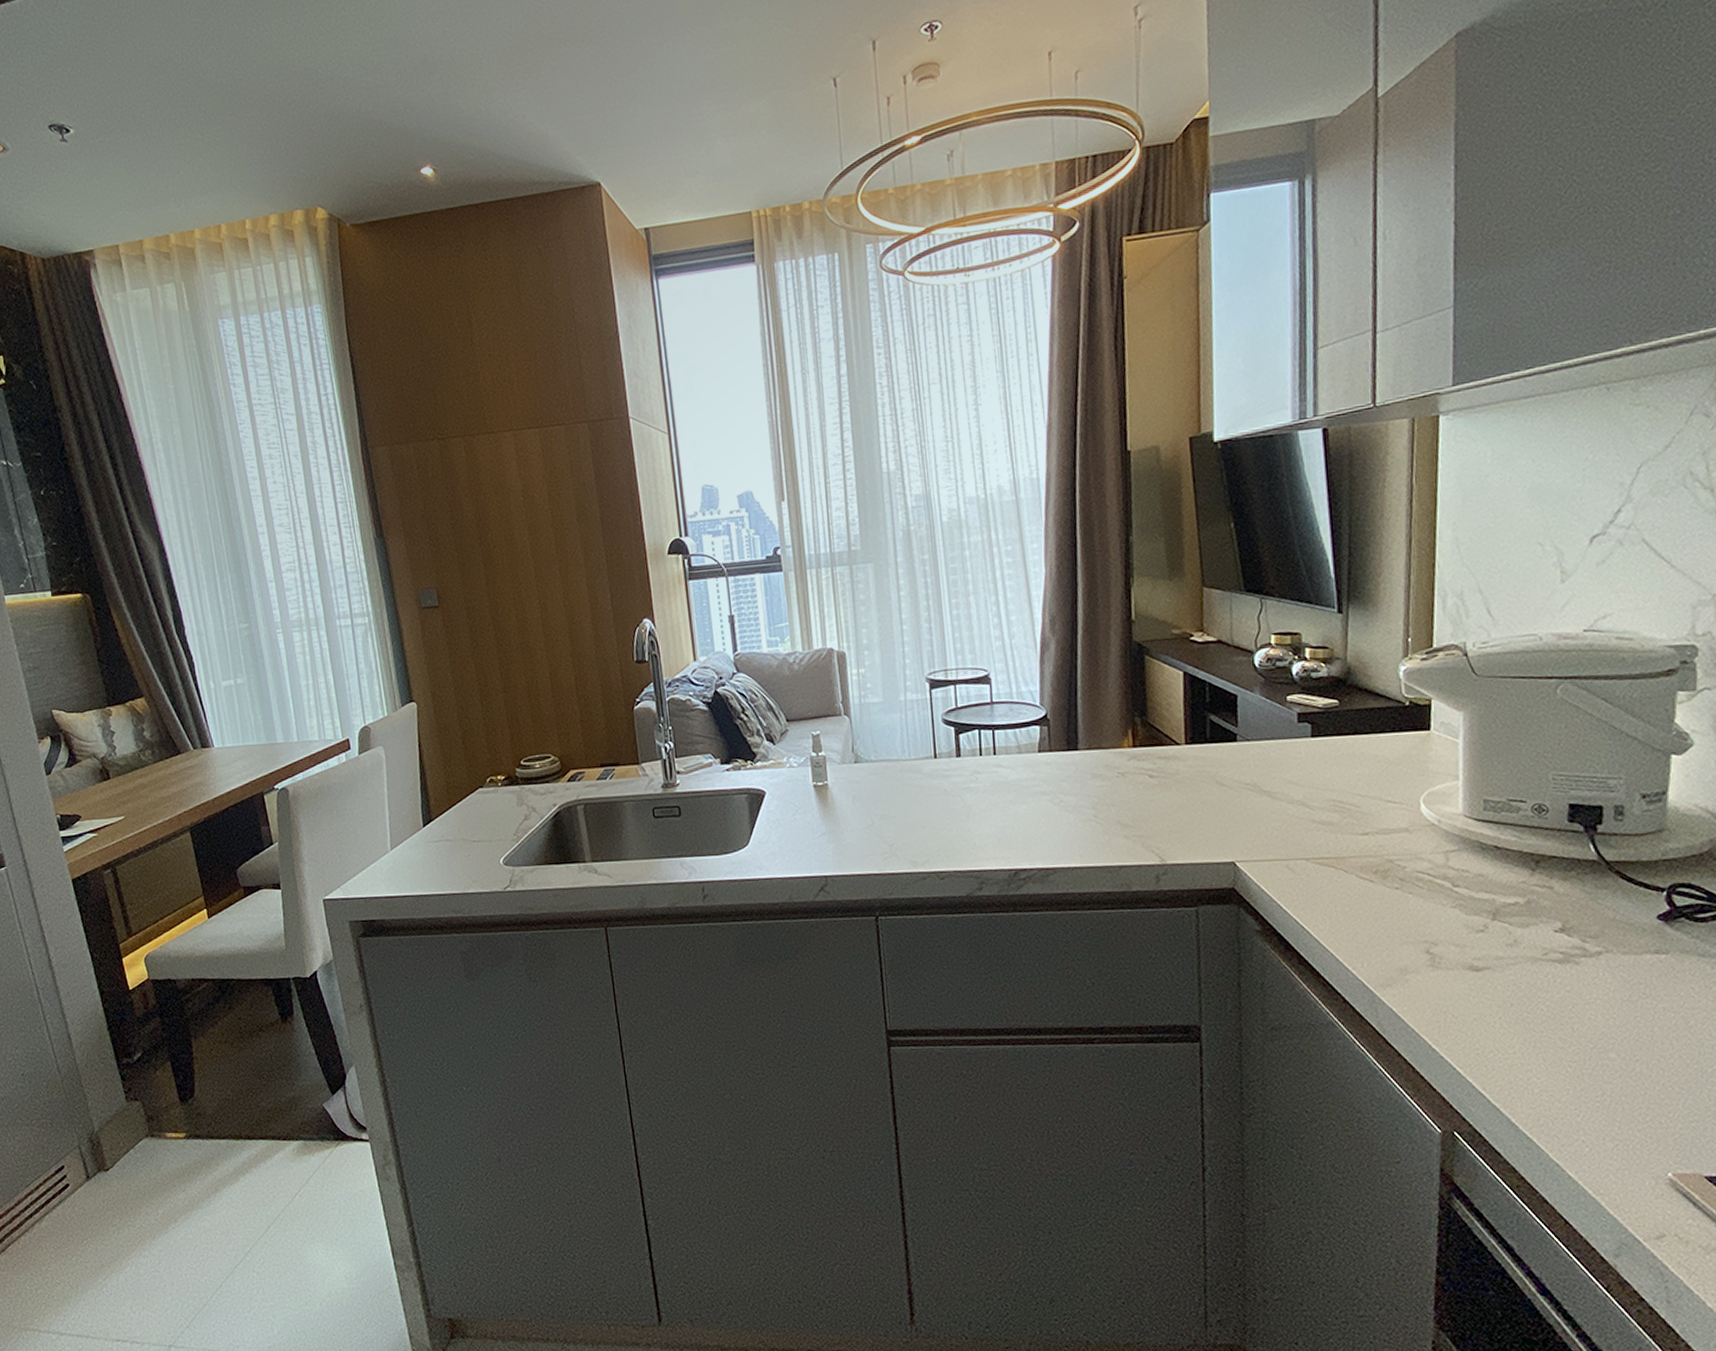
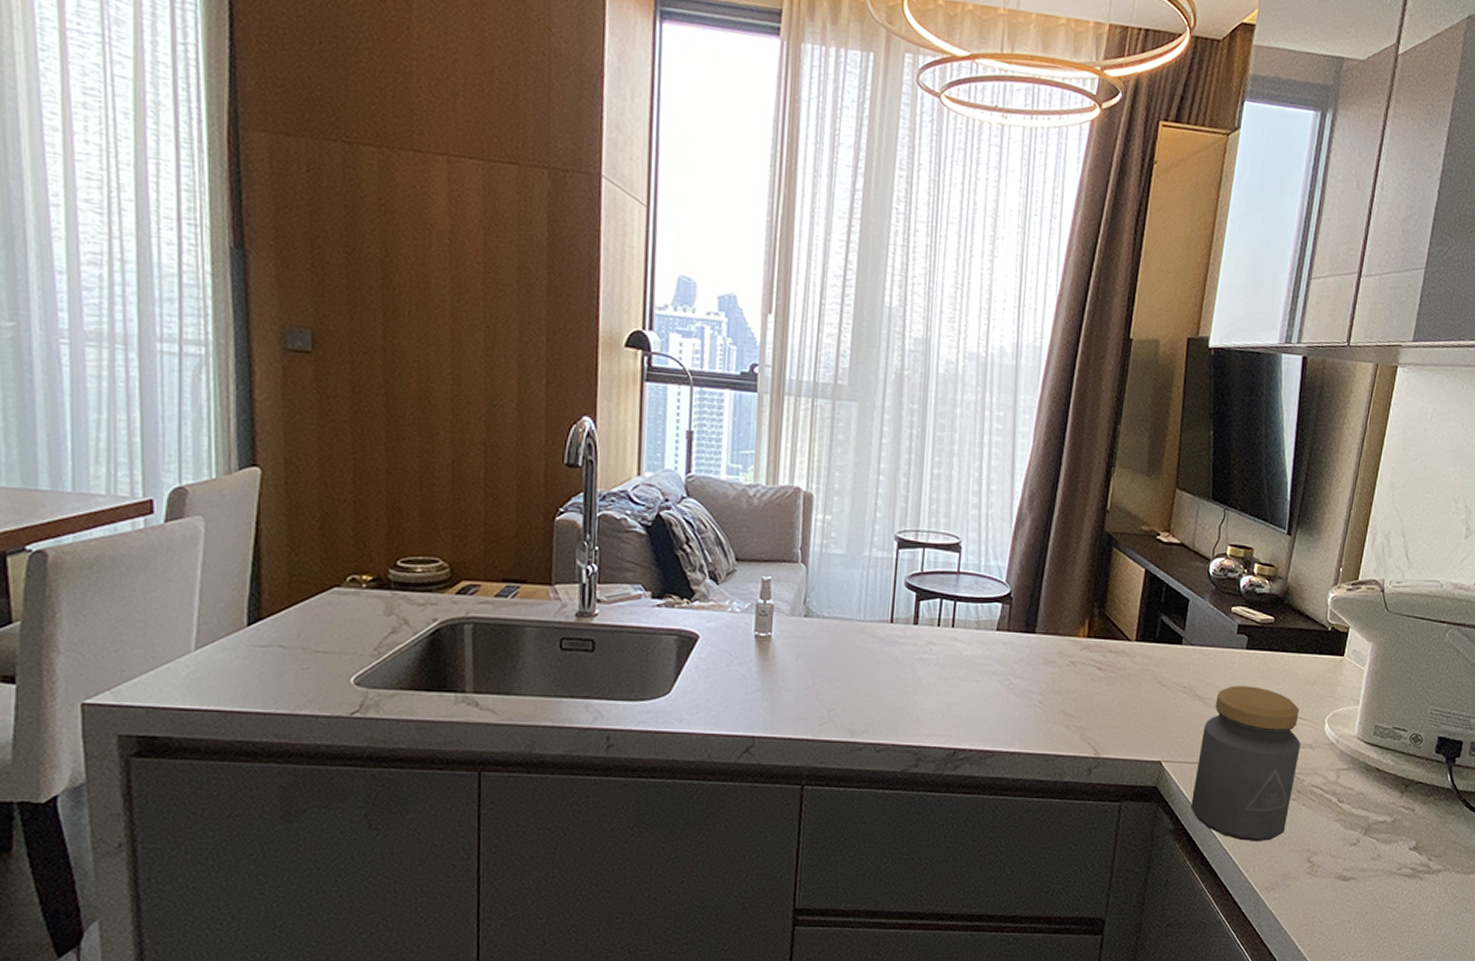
jar: none [1276,774,1395,937] -> present [1191,685,1301,842]

